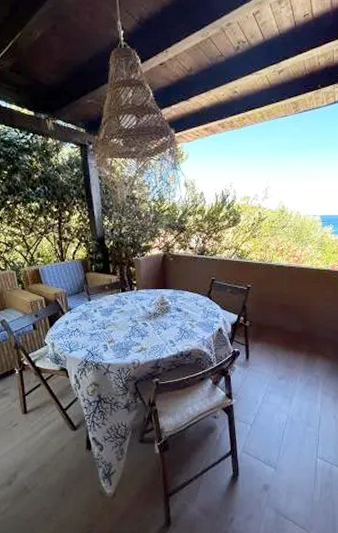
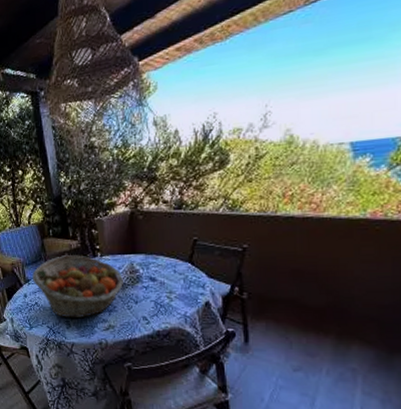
fruit basket: none [74,288,155,343] -> present [32,255,123,319]

